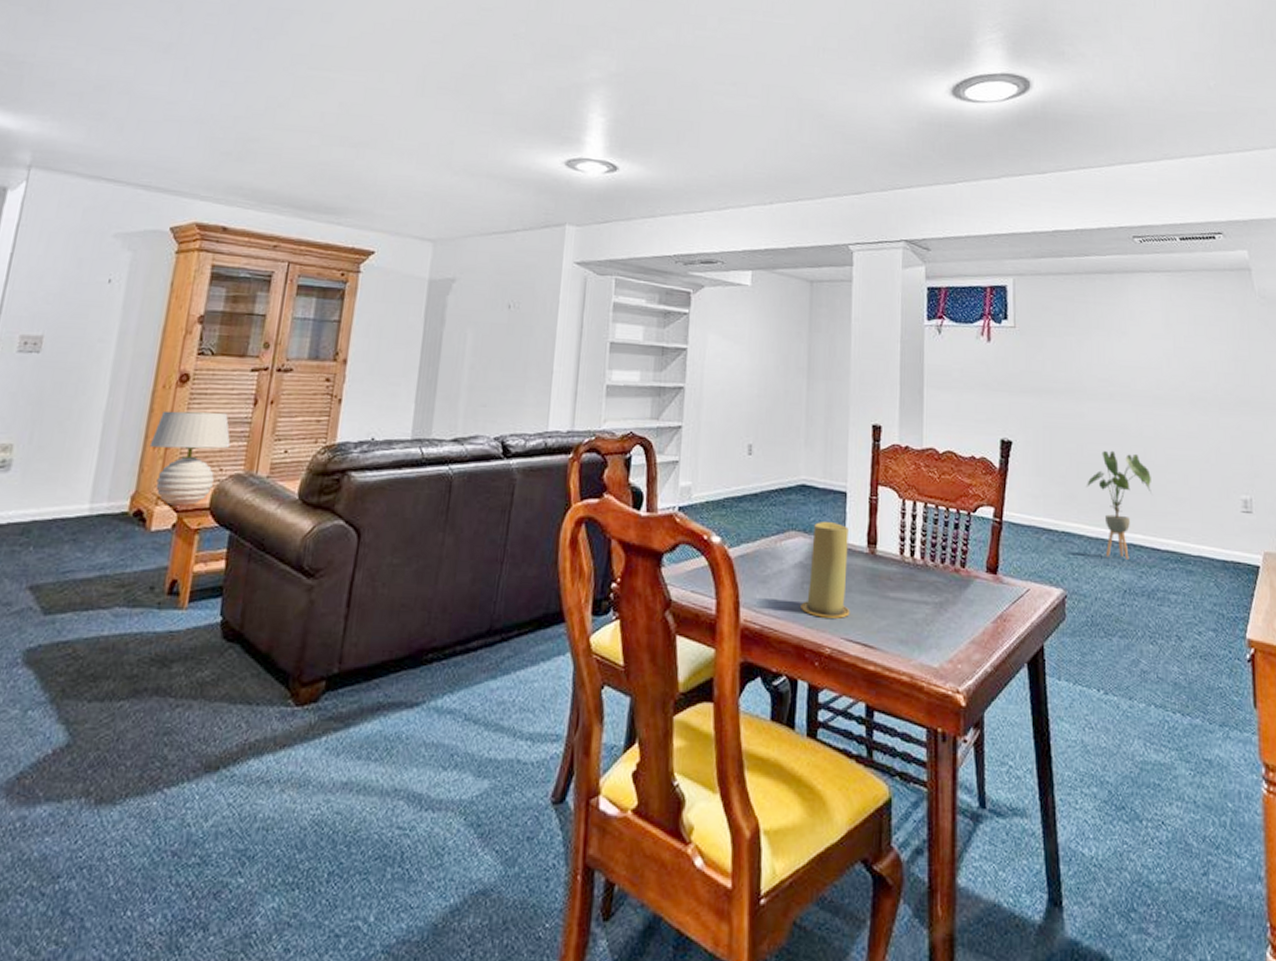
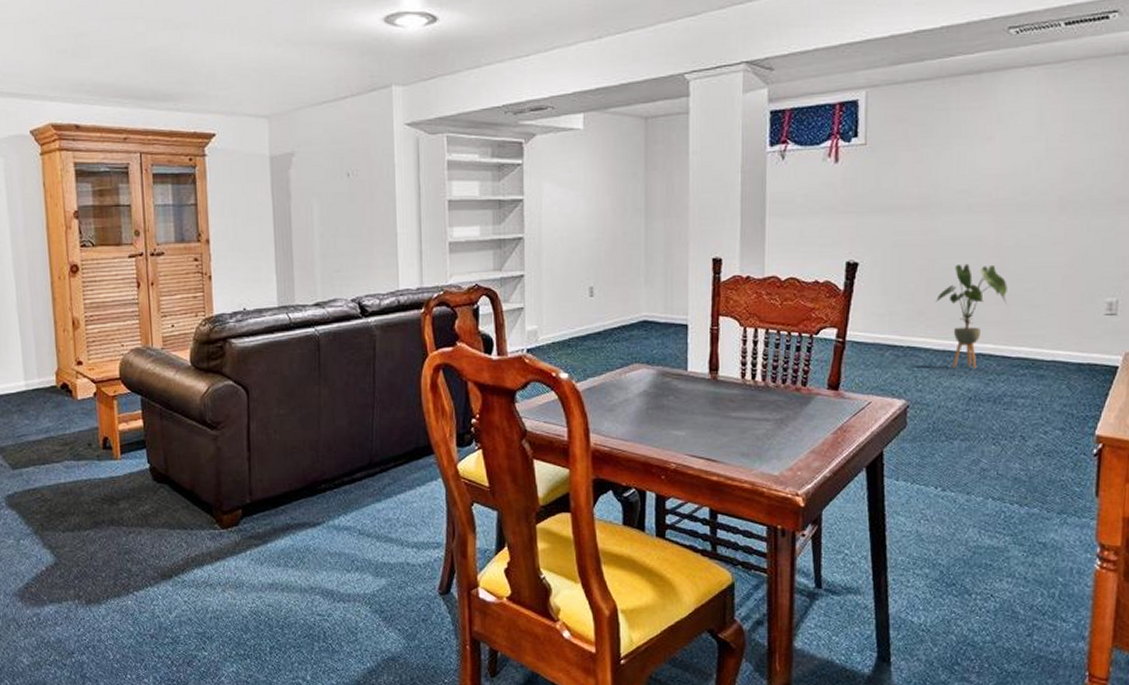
table lamp: present [149,410,231,506] -> none [59,296,126,378]
candle: present [800,522,851,618] -> none [646,353,694,438]

